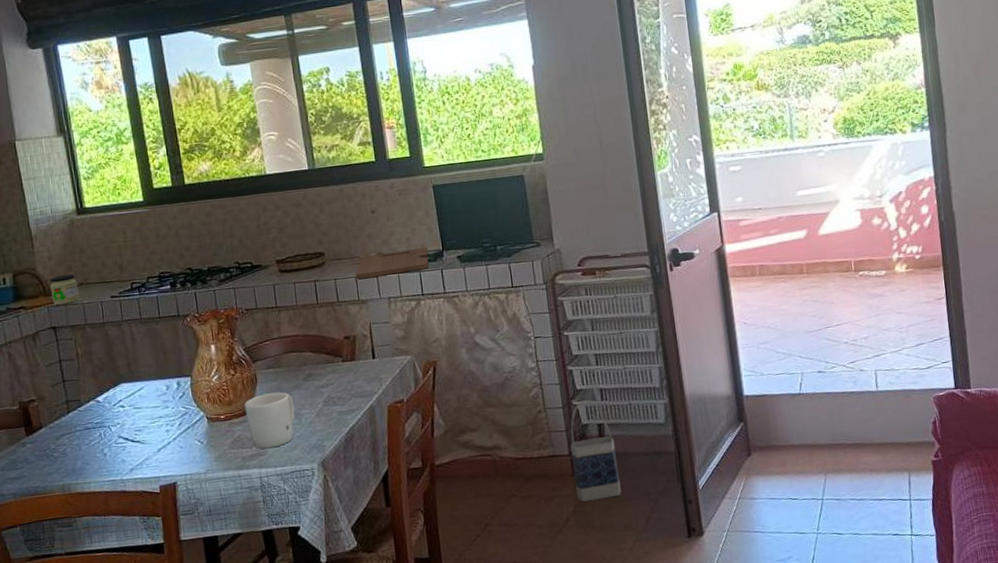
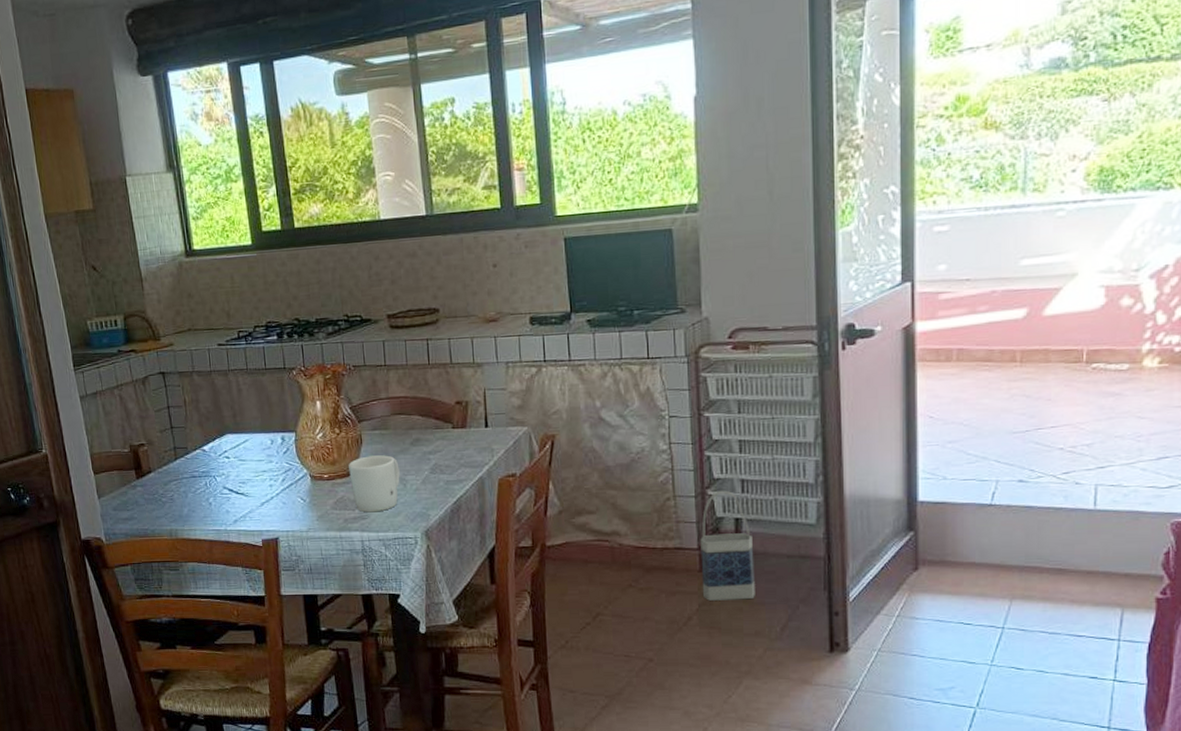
jar: present [49,274,81,306] -> none [159,318,188,351]
cutting board: present [355,247,429,280] -> none [471,308,554,341]

